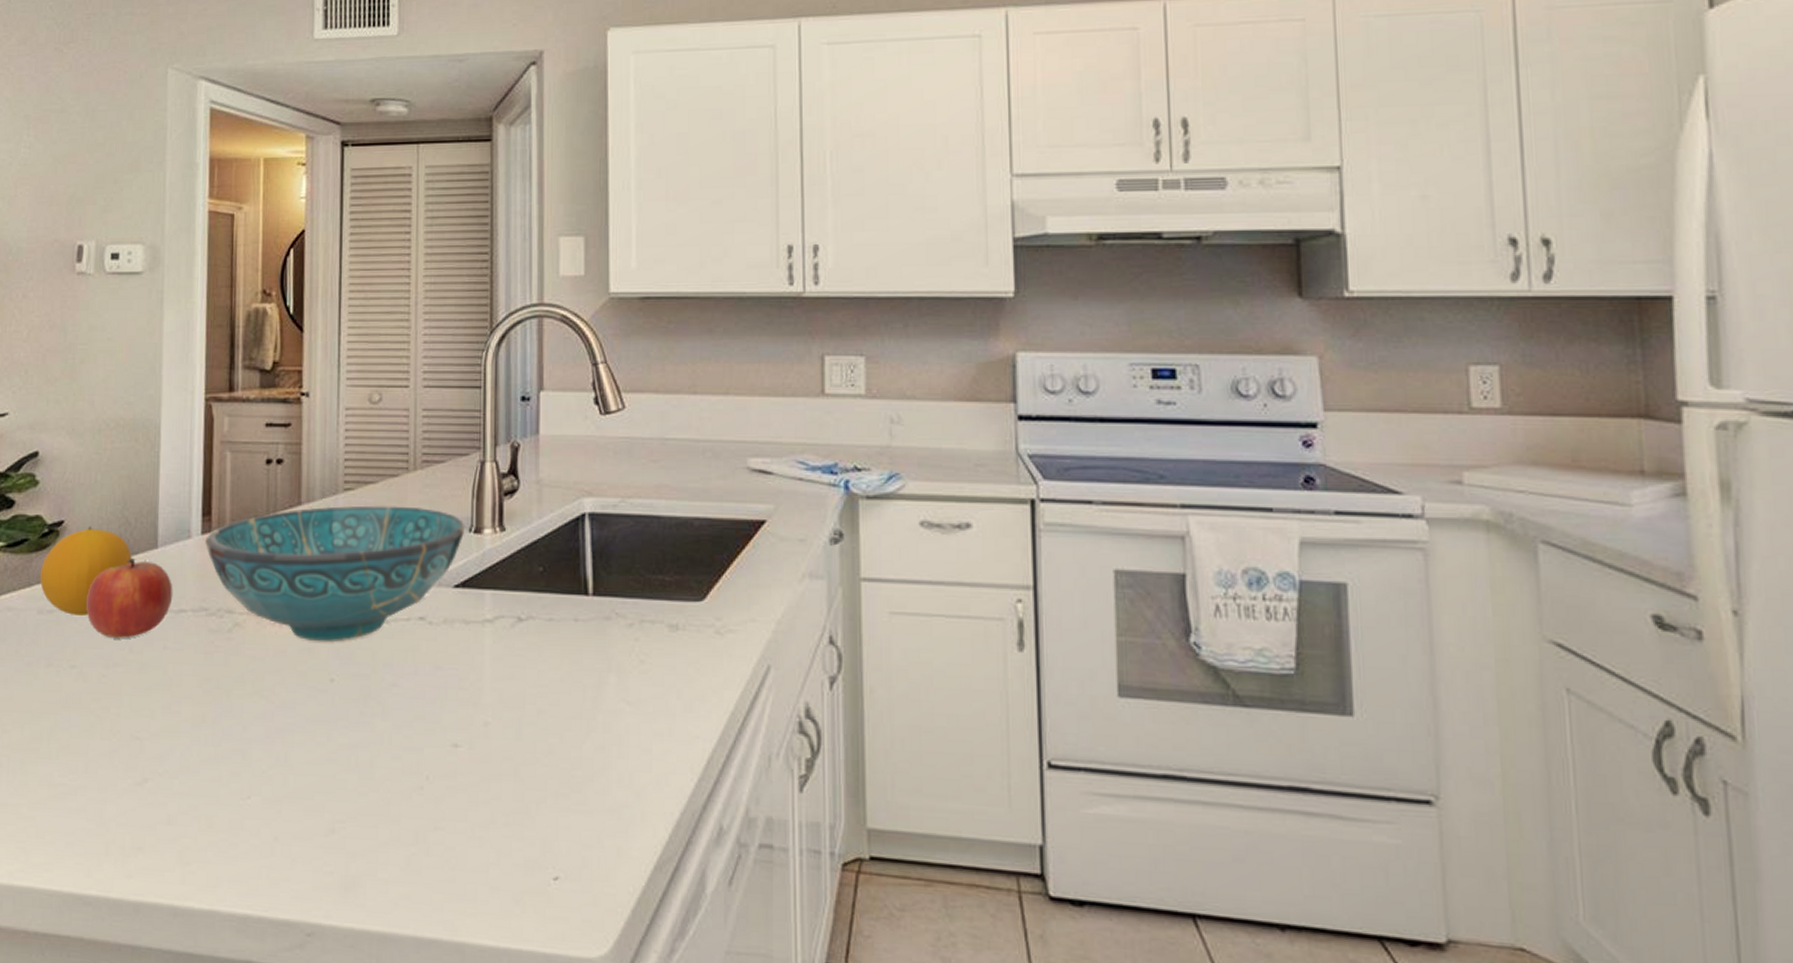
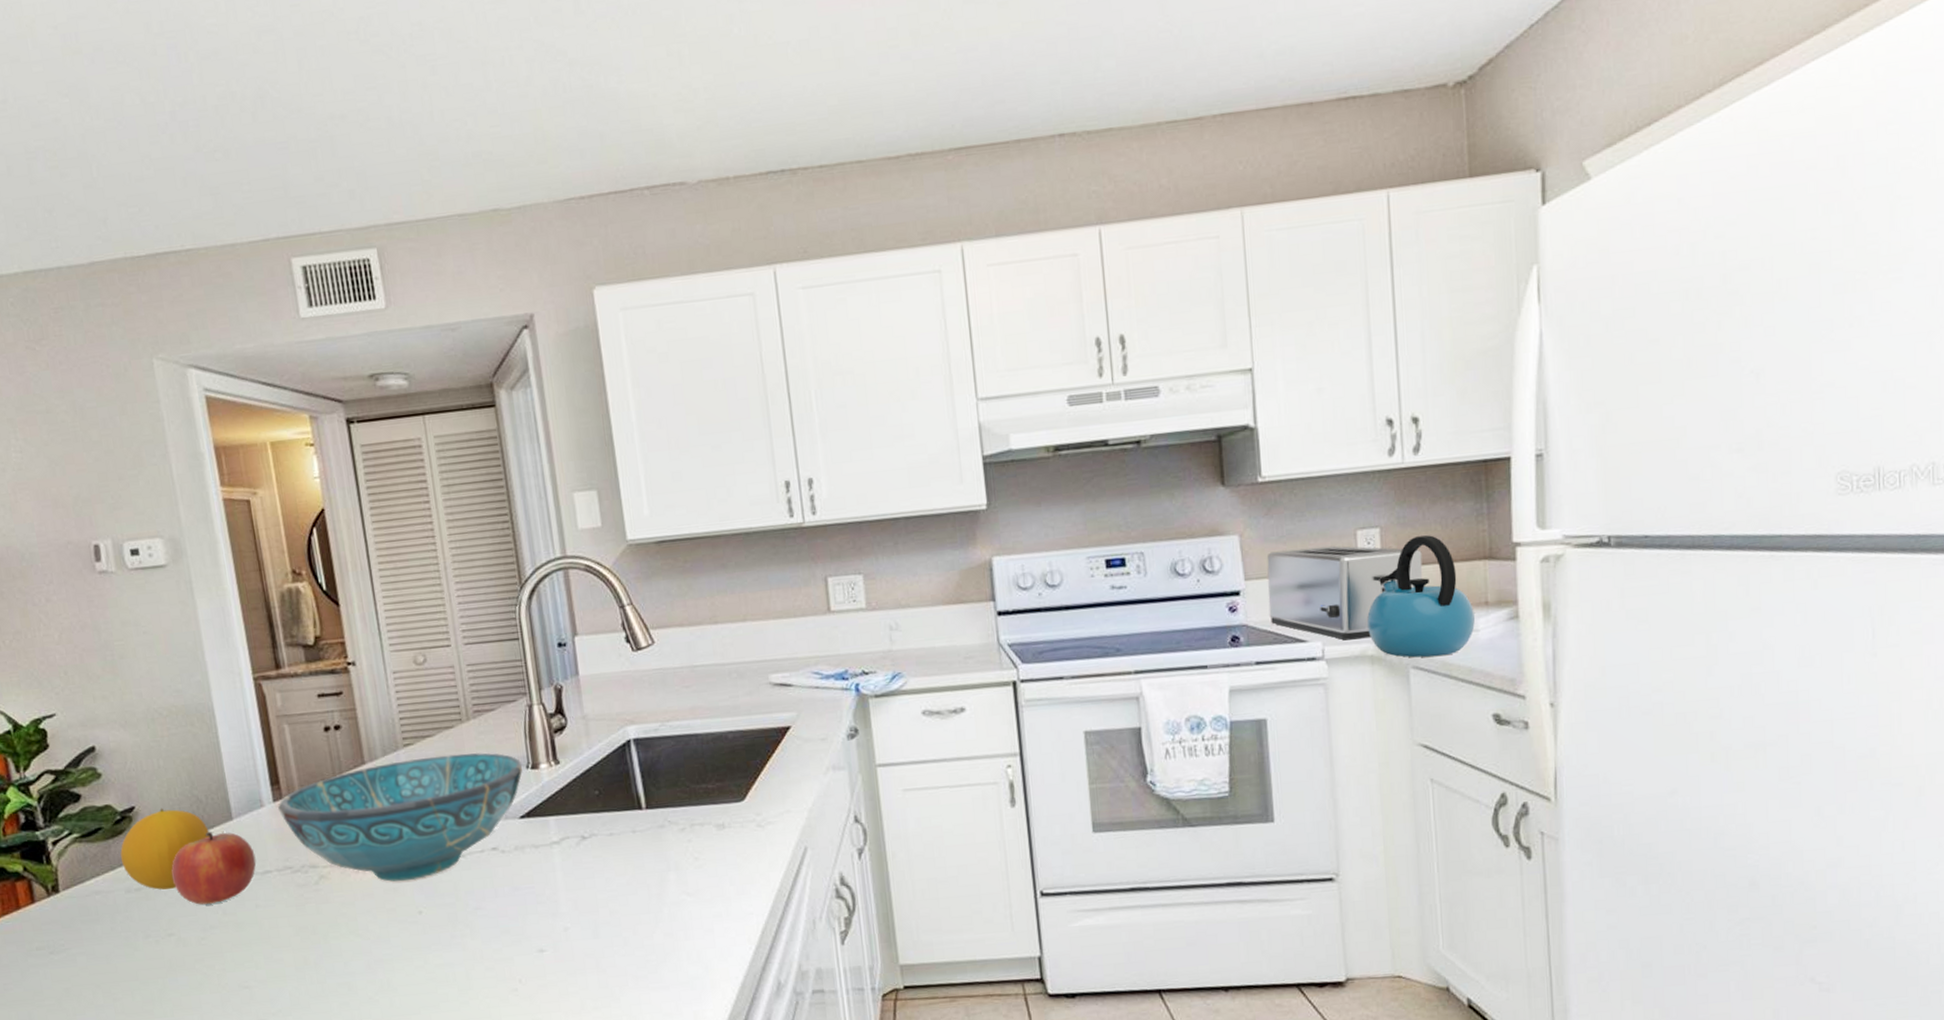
toaster: none [1352,380,1556,498] -> present [1266,545,1423,641]
kettle: none [1482,381,1626,533] -> present [1367,535,1475,658]

